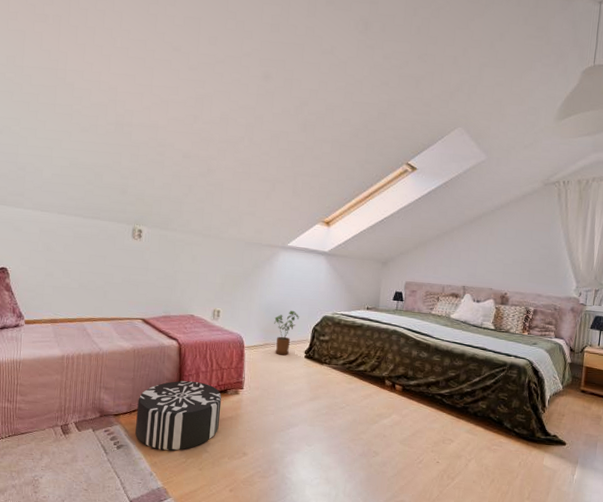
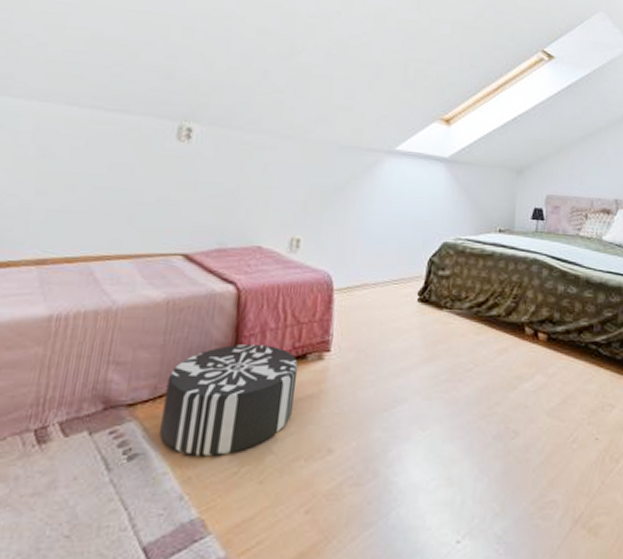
house plant: present [274,310,299,356] -> none [376,236,410,300]

